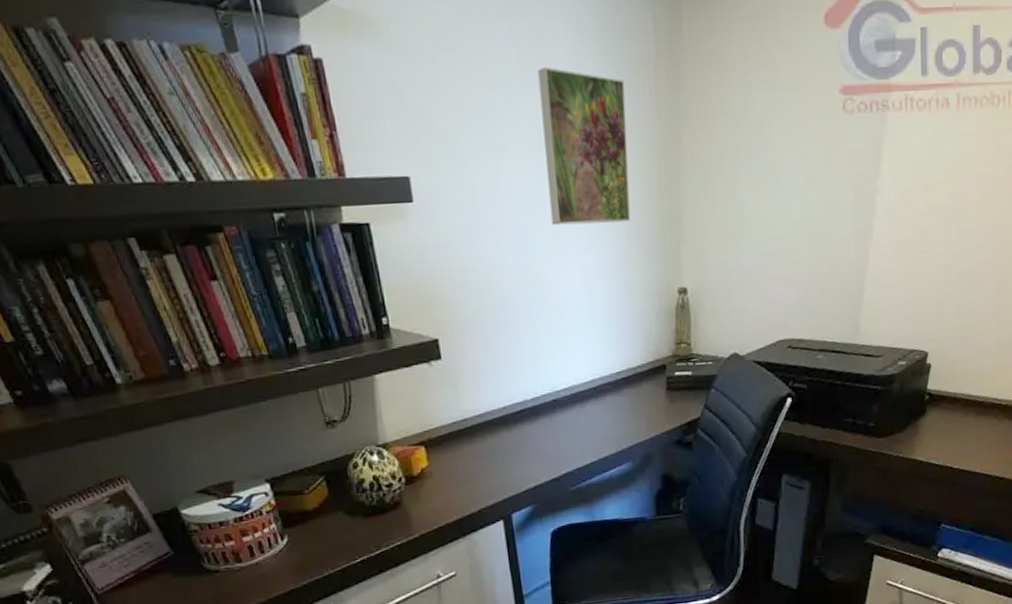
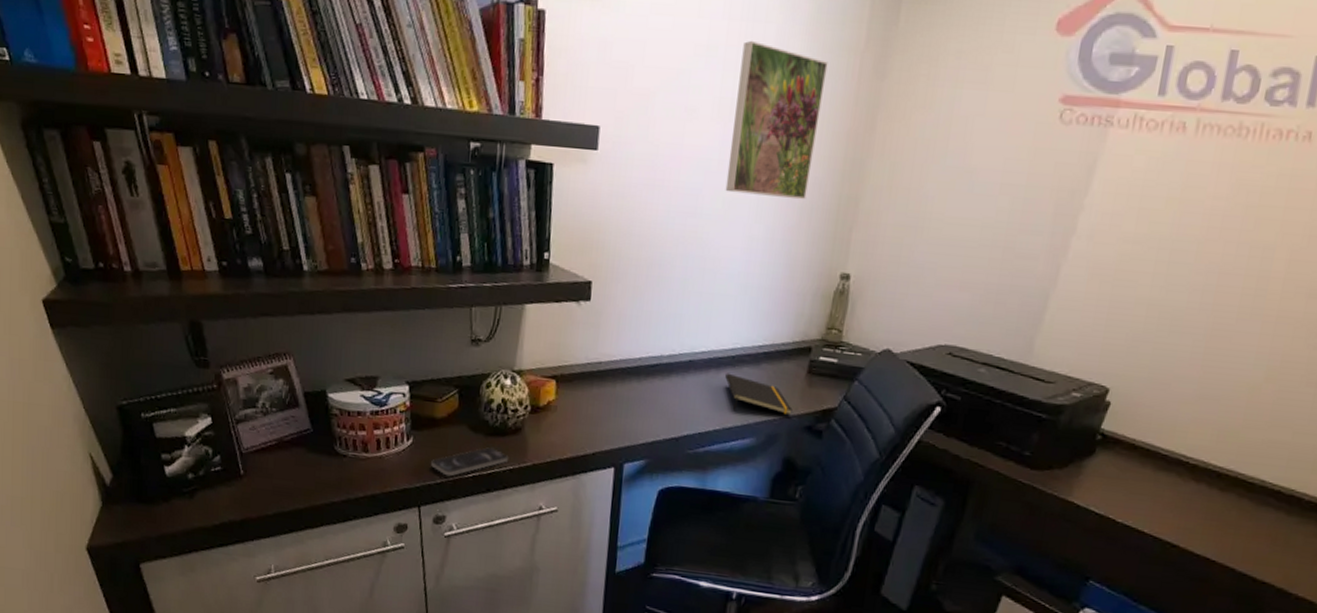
smartphone: none [313,527,395,567] -> present [431,446,509,477]
notepad: none [591,404,661,441] -> present [725,373,793,416]

